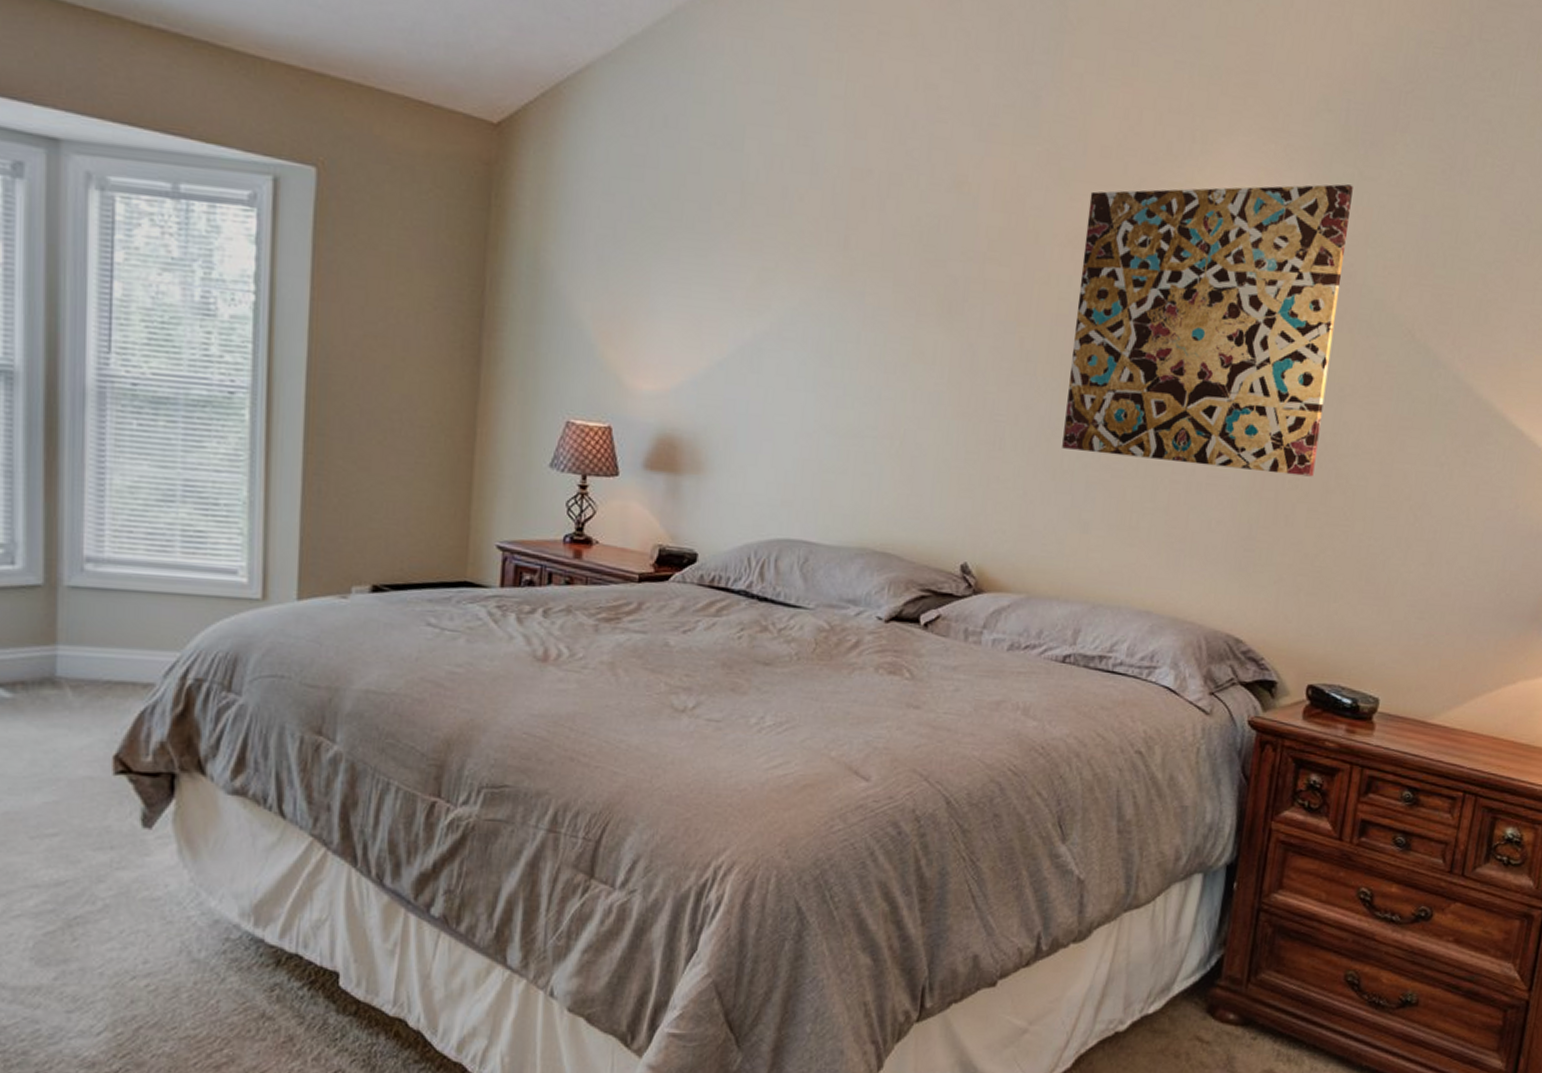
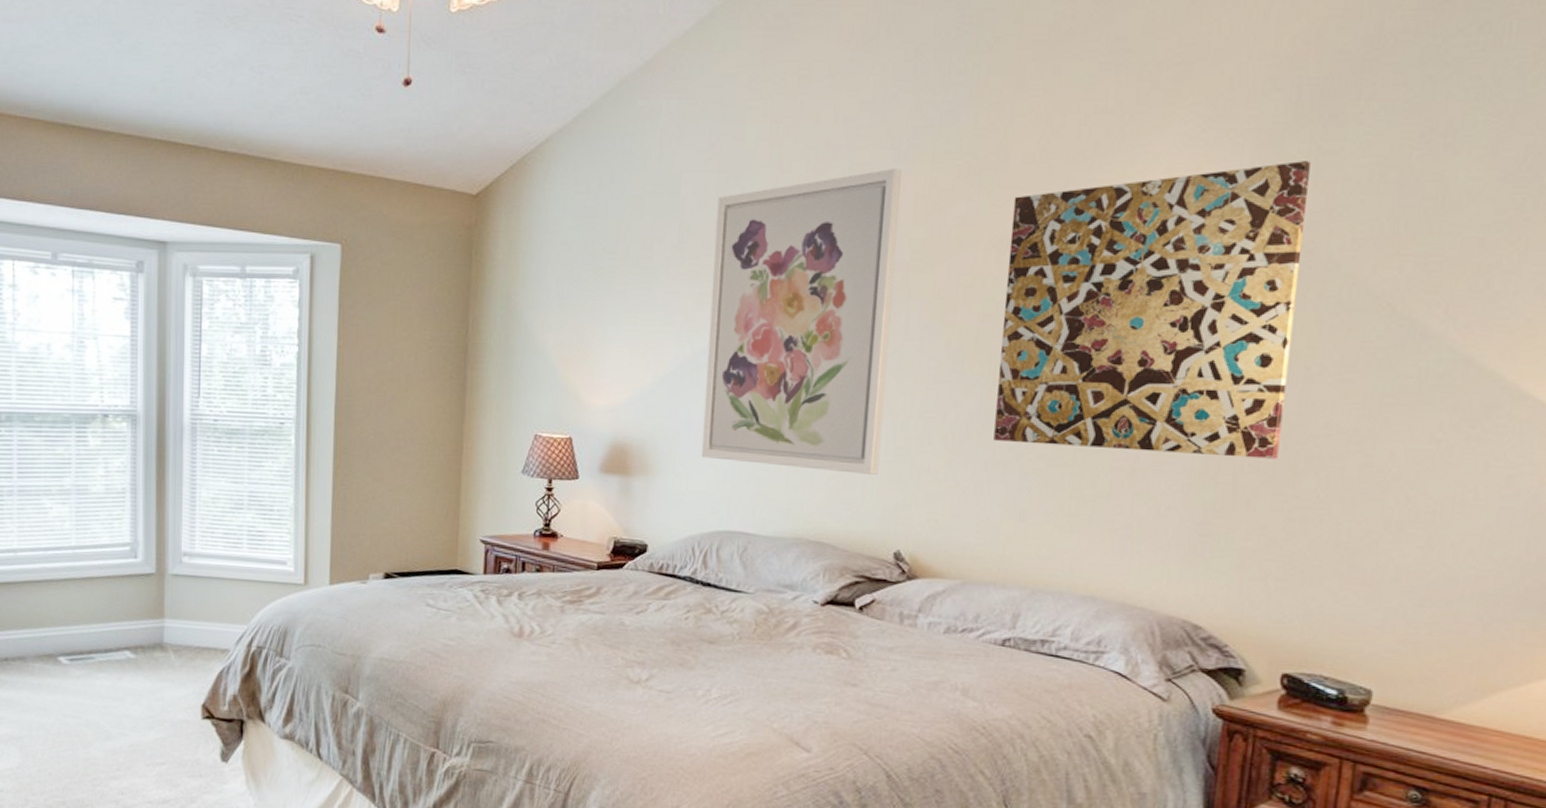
wall art: none [760,147,982,481] -> present [701,169,902,475]

